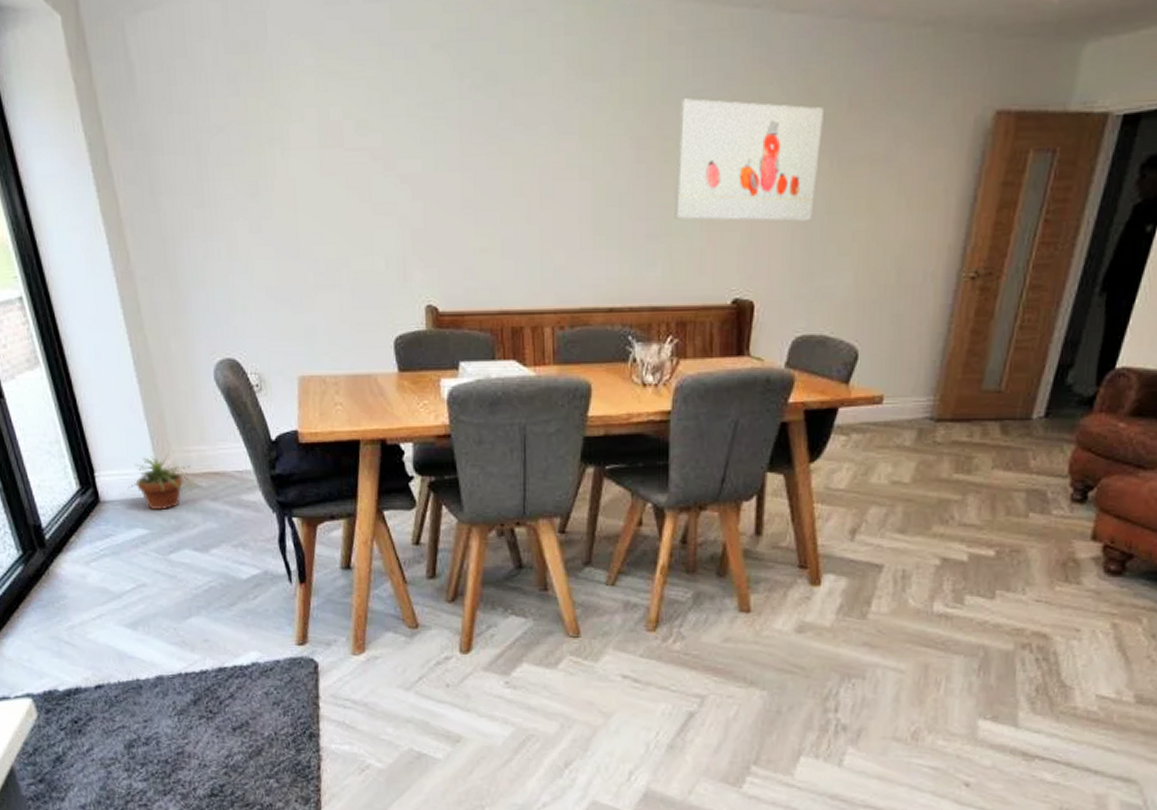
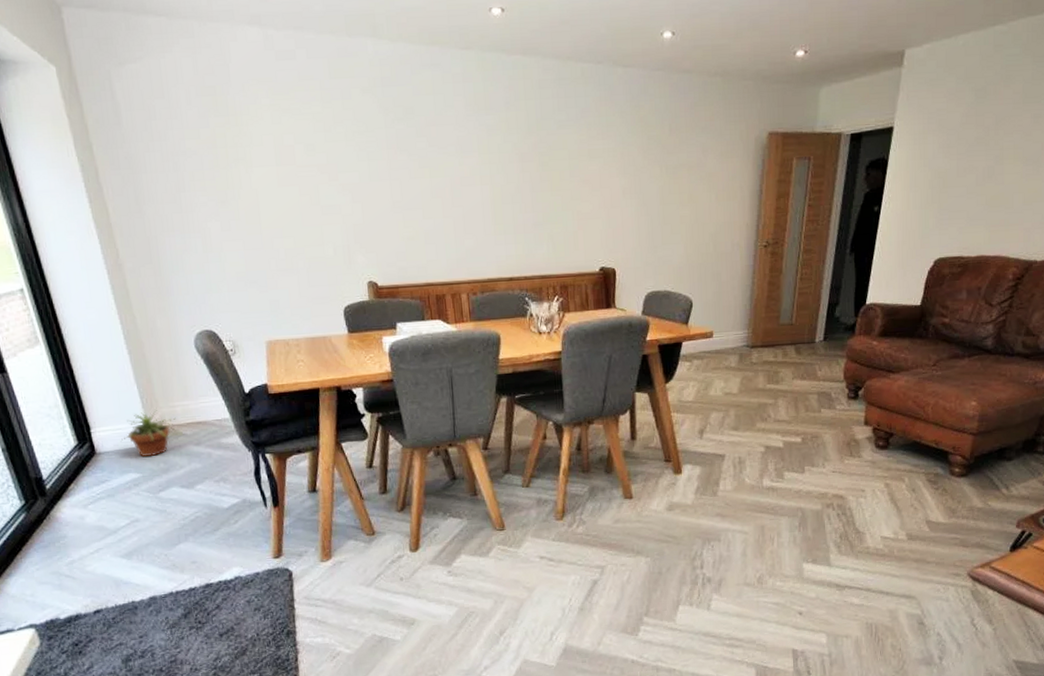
wall art: present [675,98,824,221] -> none [550,126,653,212]

